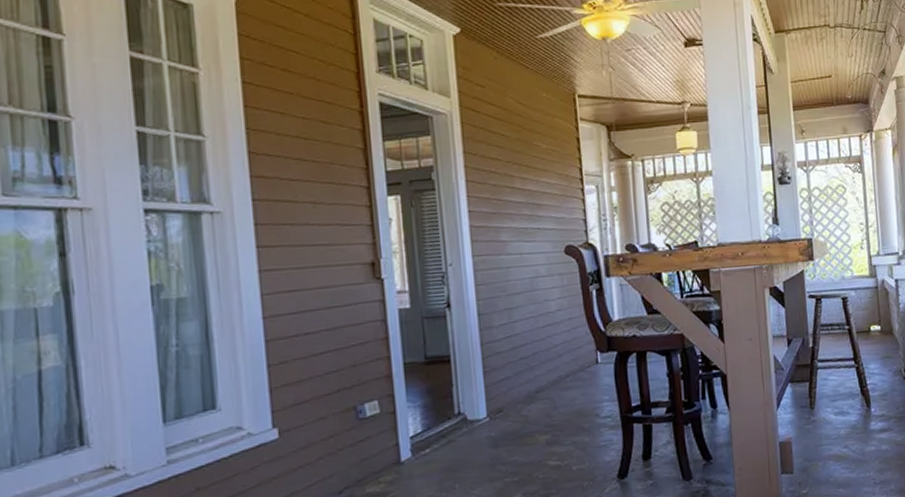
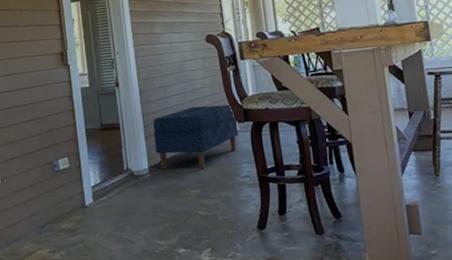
bench: none [494,330,600,412] -> present [153,104,239,170]

